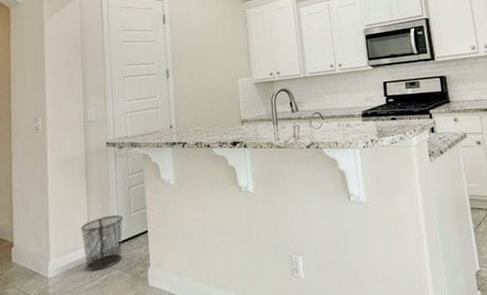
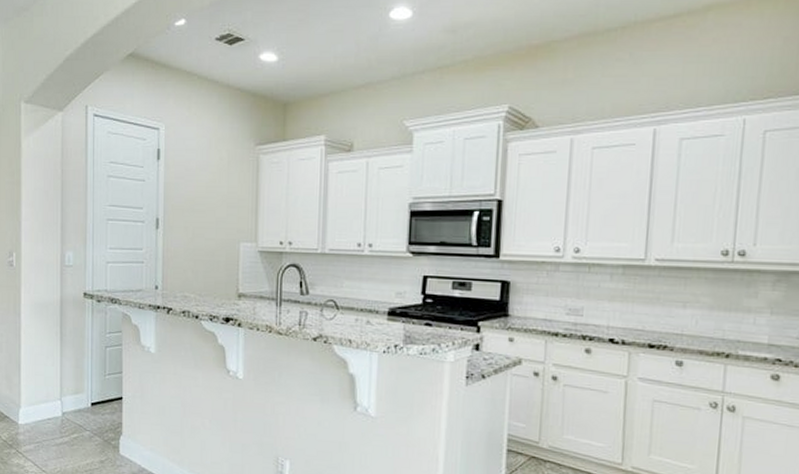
waste bin: present [80,215,124,272] -> none [52,373,98,428]

